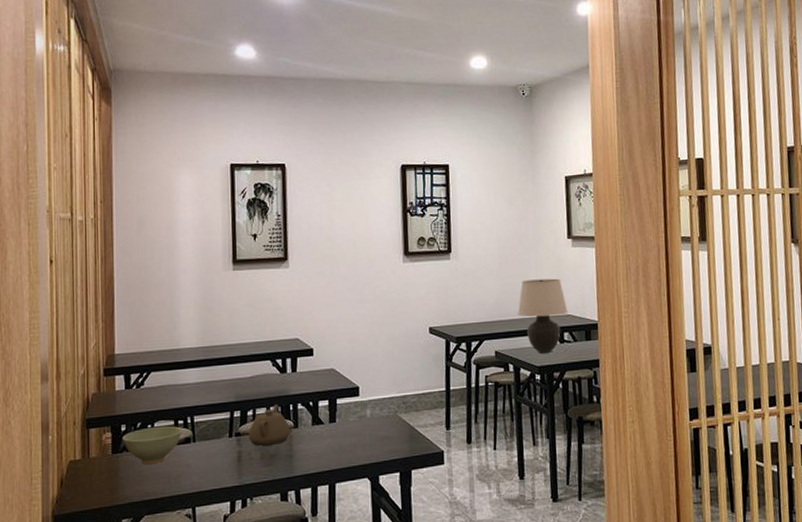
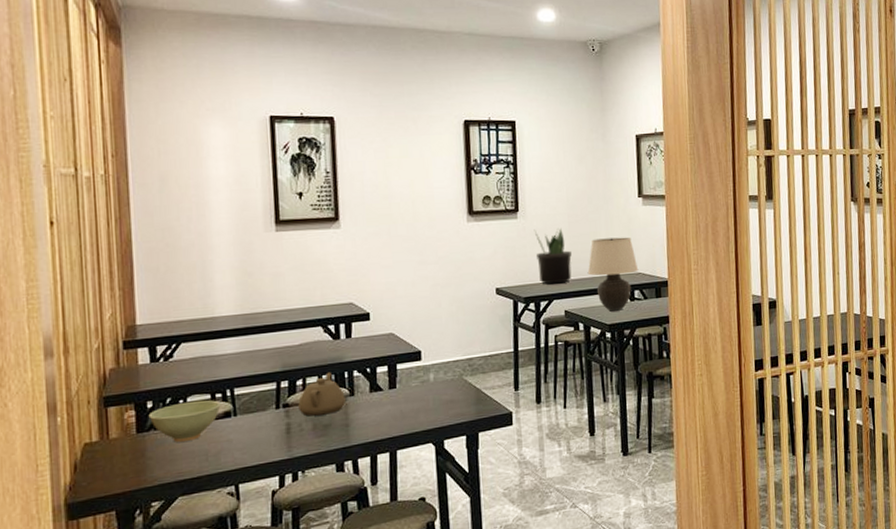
planter: none [465,269,502,325] -> present [534,229,572,285]

